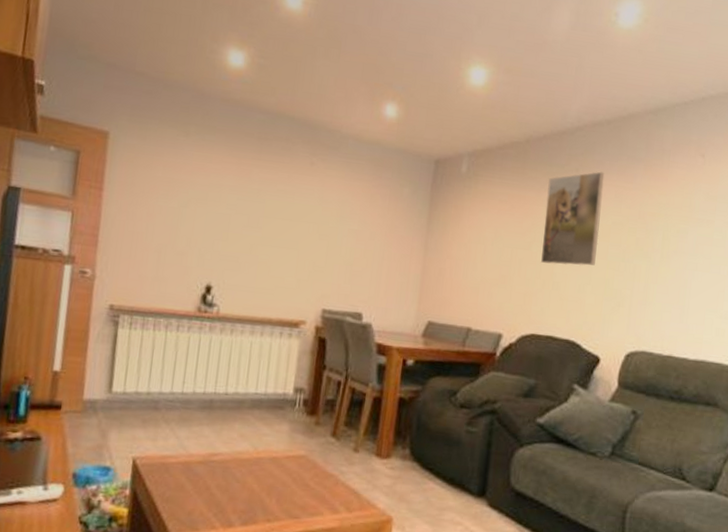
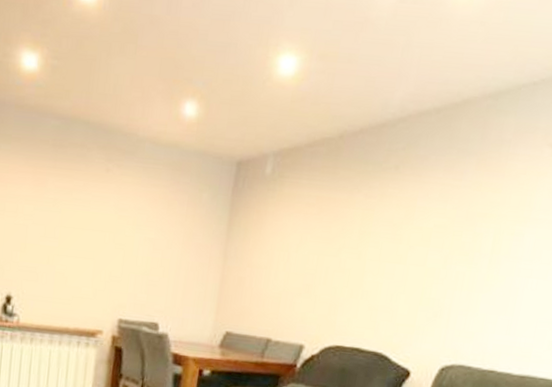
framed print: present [541,171,605,266] -> none [350,168,429,274]

